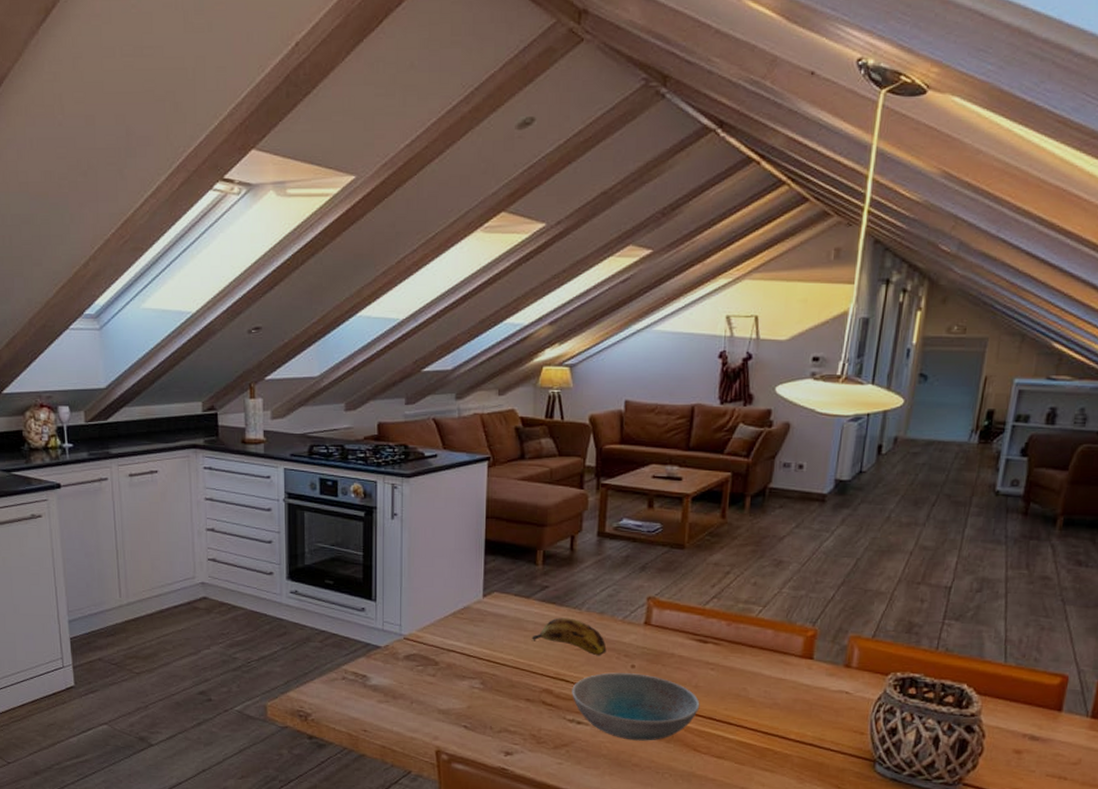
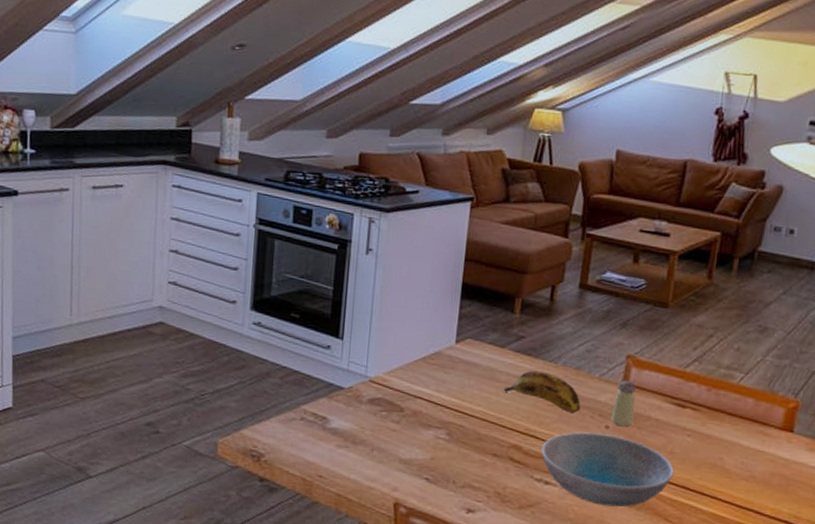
saltshaker: none [636,621,659,665] -> present [611,380,636,427]

